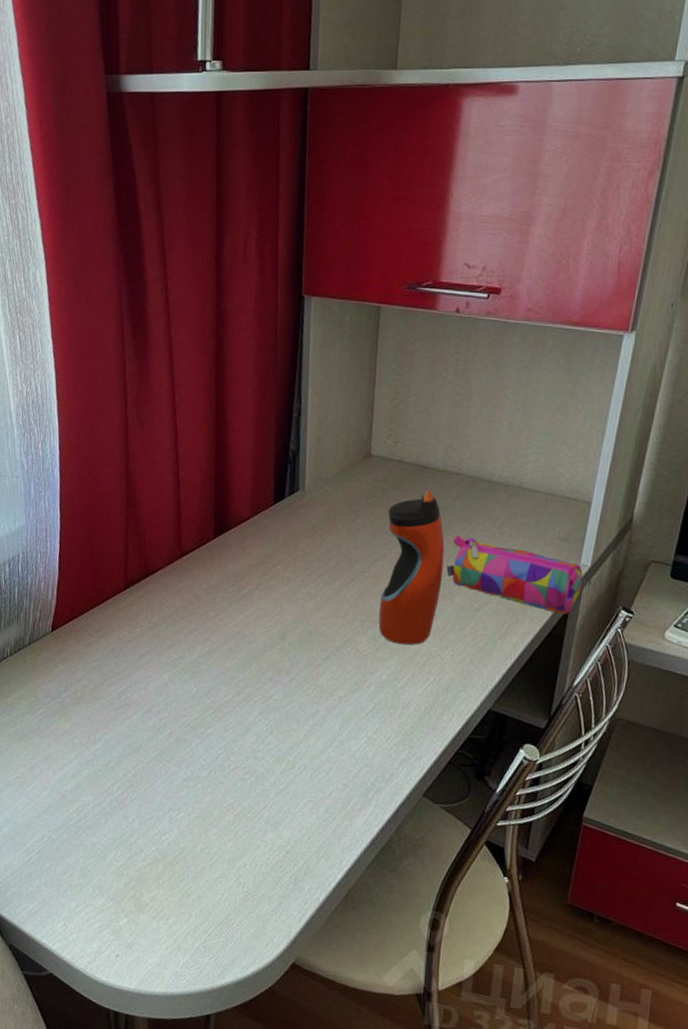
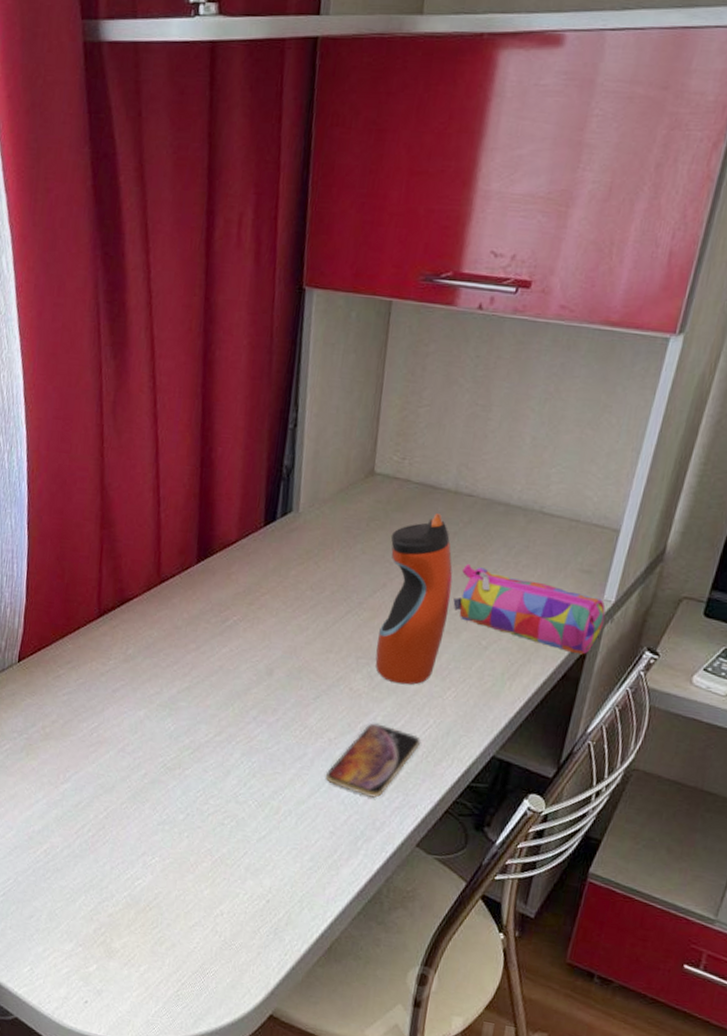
smartphone: none [337,681,422,751] -> present [326,723,420,798]

